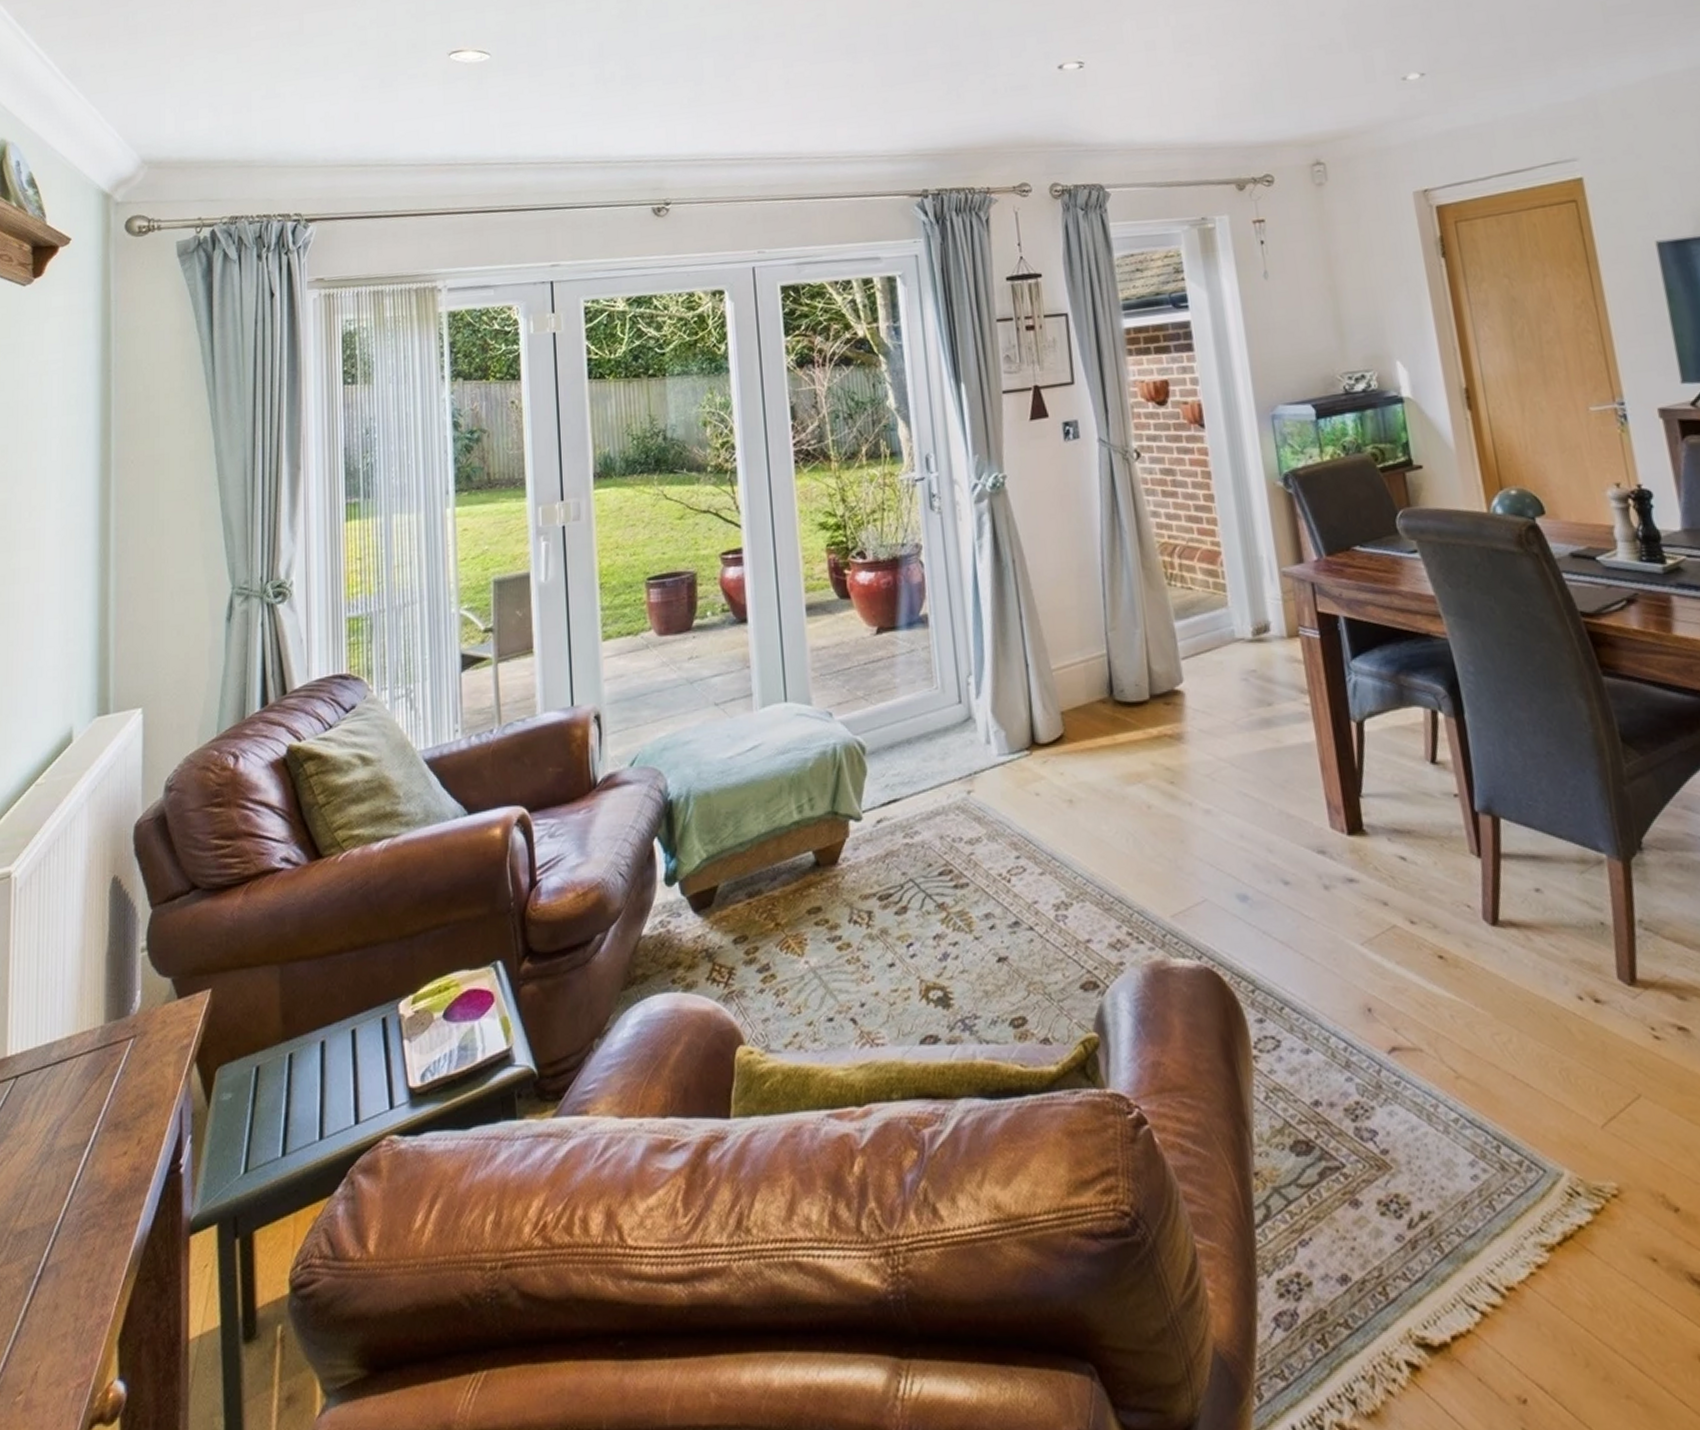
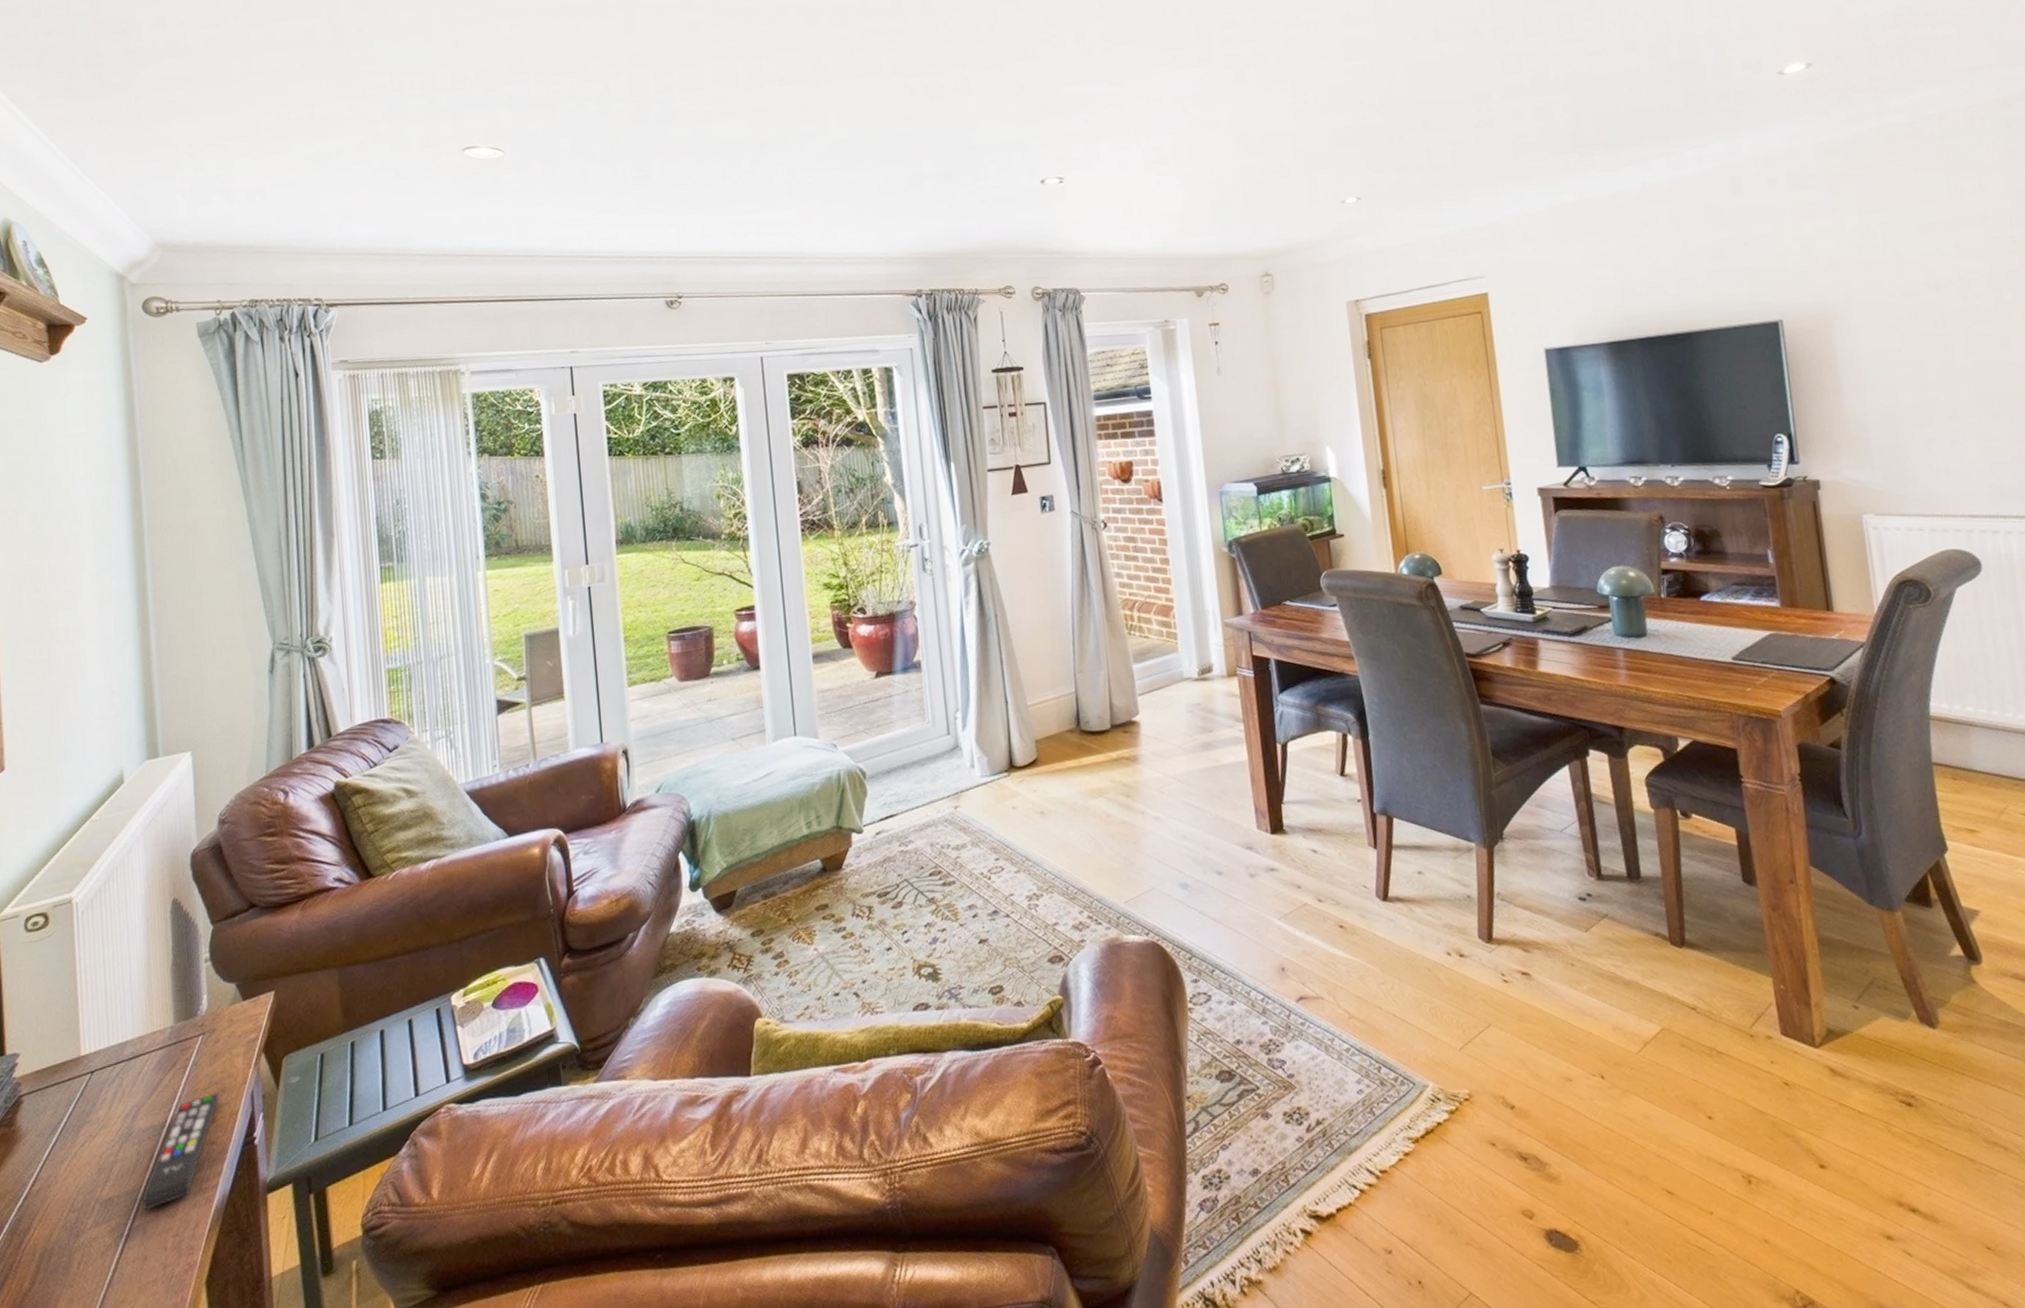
remote control: none [57,1108,147,1248] -> present [141,1092,220,1211]

